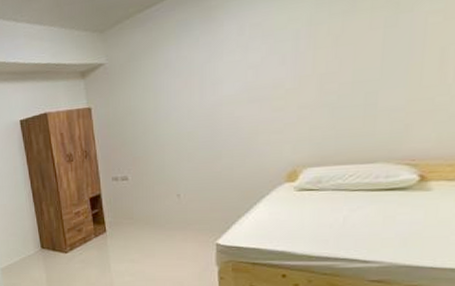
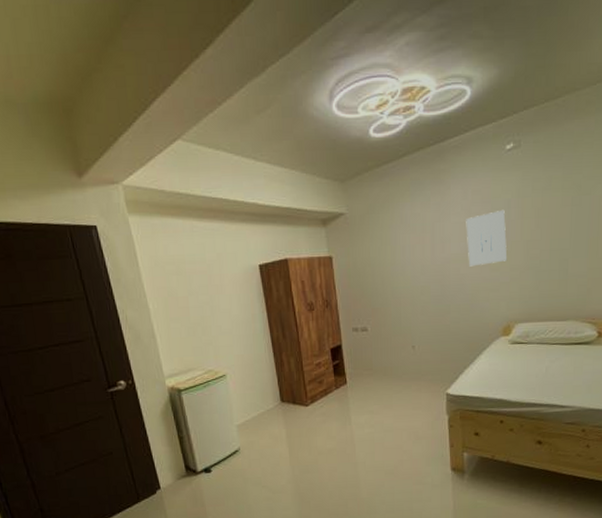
wall art: none [242,41,295,108] -> present [466,209,508,267]

